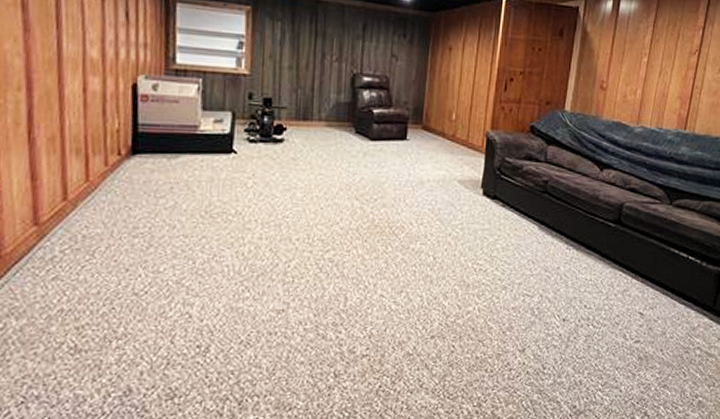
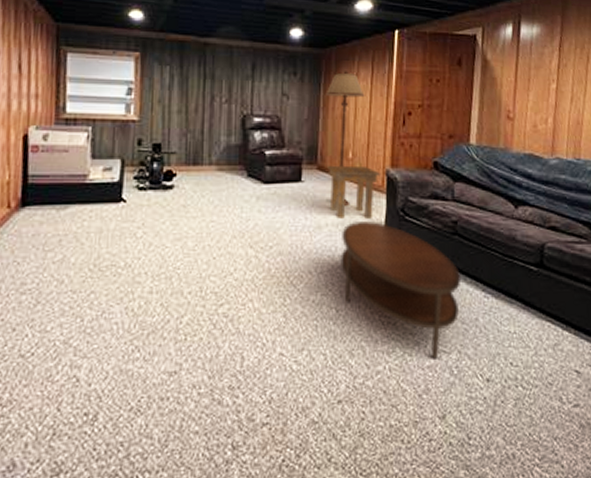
side table: none [432,125,482,177] -> present [327,165,381,220]
floor lamp: none [433,35,471,165] -> present [325,71,365,207]
coffee table: none [439,179,548,302] -> present [340,222,462,359]

